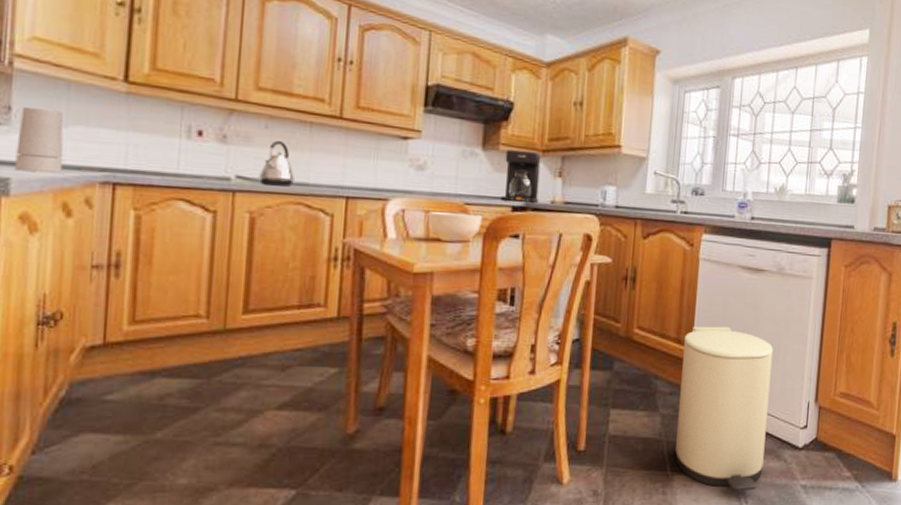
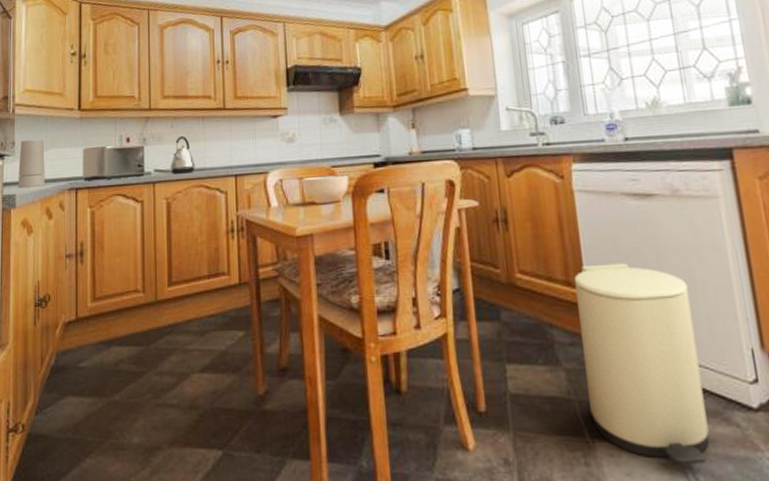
toaster: none [125,133,225,183] -> present [83,145,145,182]
coffee maker: present [500,150,541,204] -> none [360,109,398,160]

